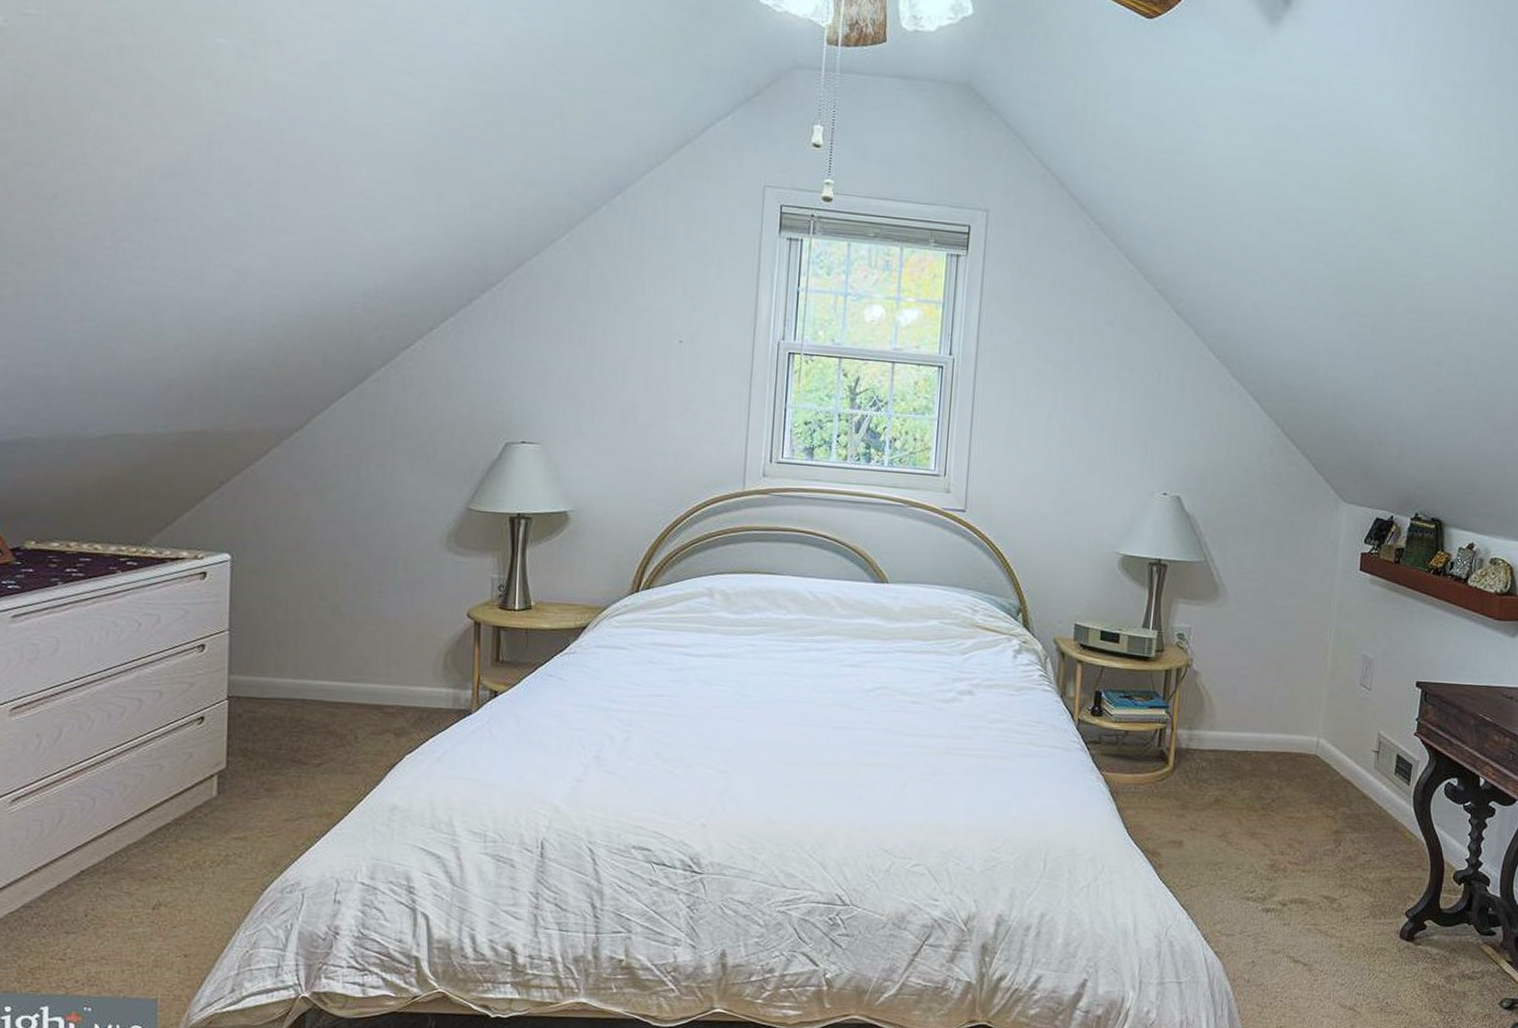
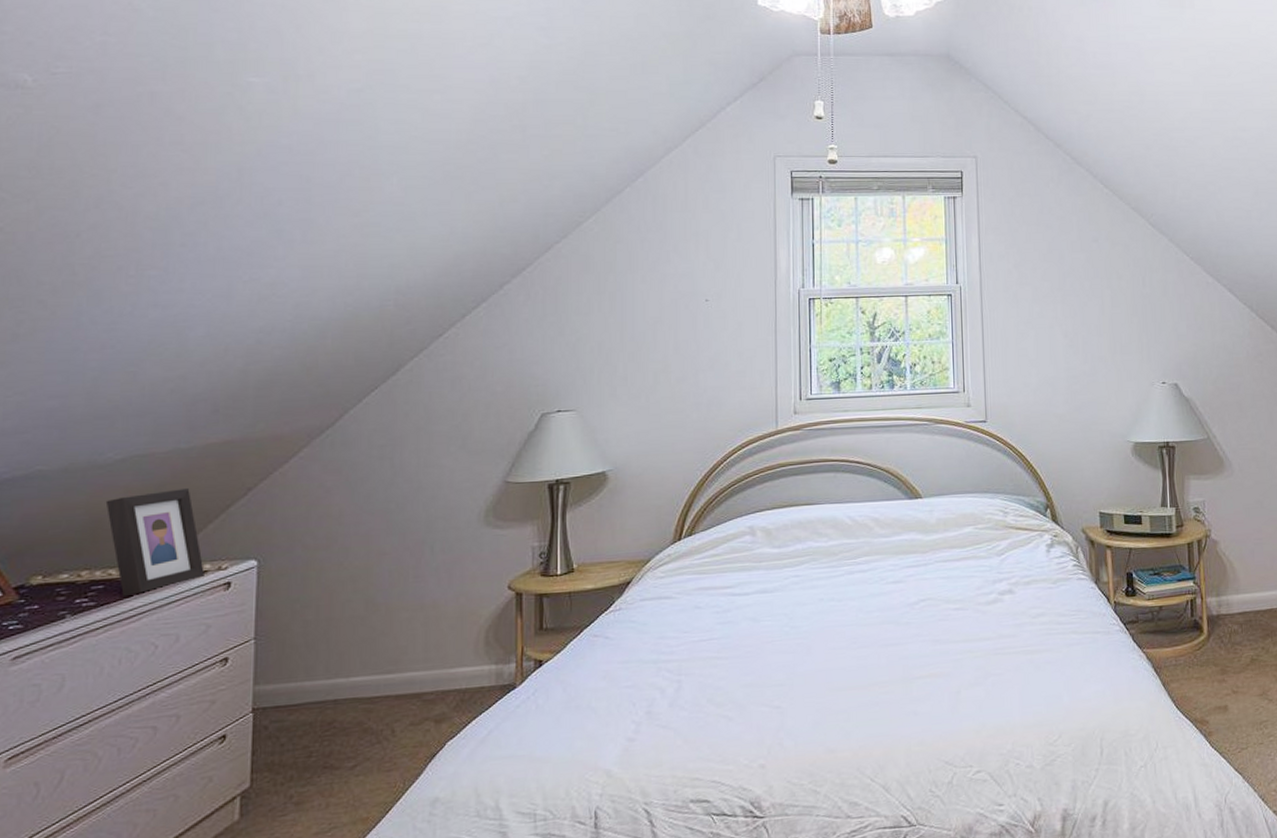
picture frame: none [90,473,182,573] -> present [105,487,204,597]

